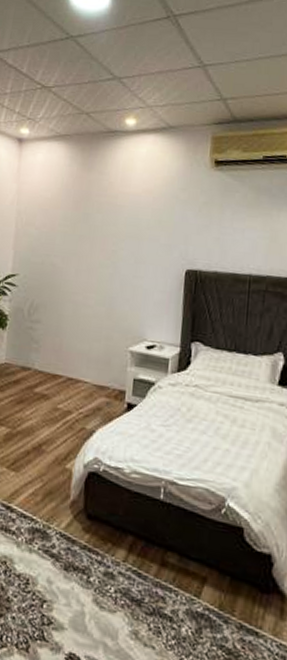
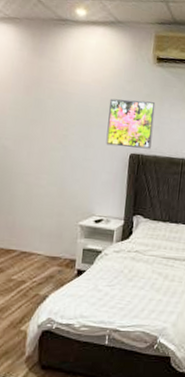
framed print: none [158,209,215,265] -> present [106,98,156,149]

